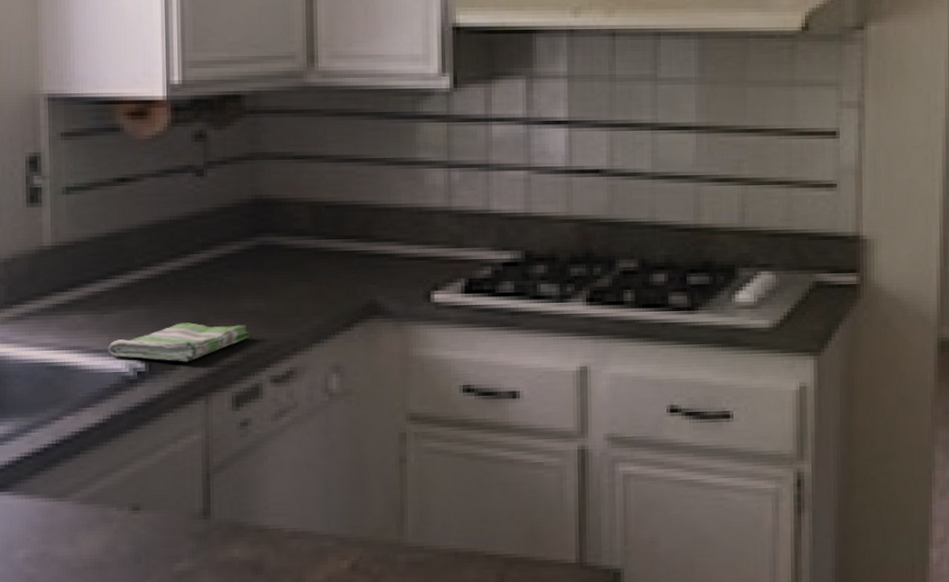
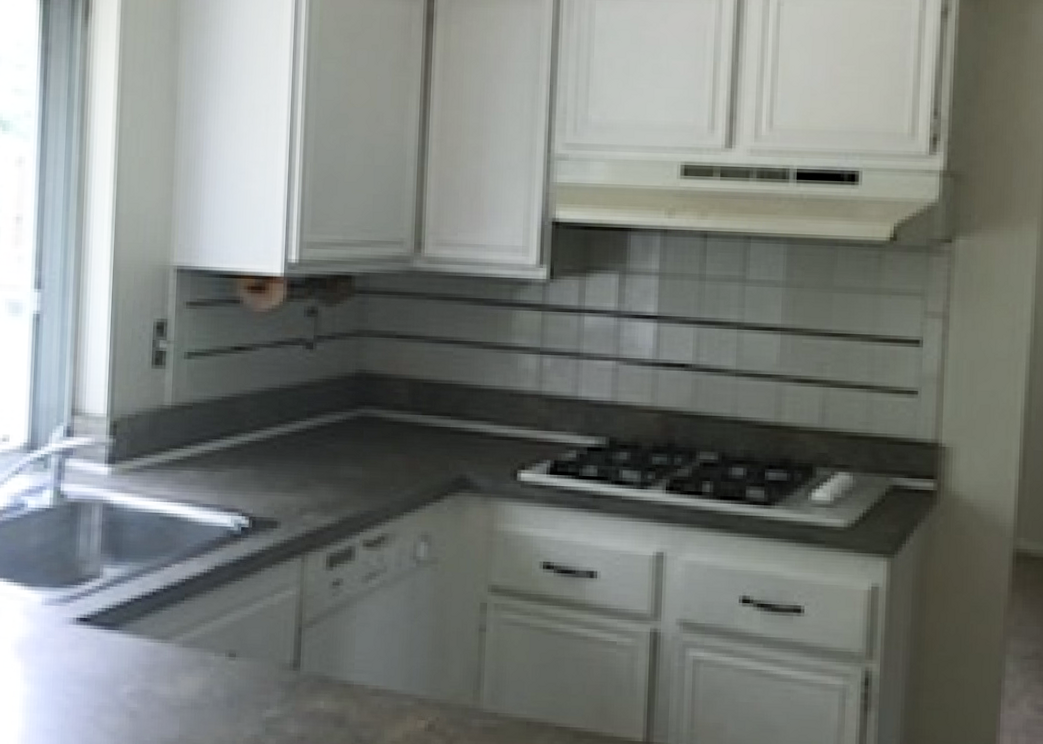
dish towel: present [108,322,250,362] -> none [216,484,347,521]

